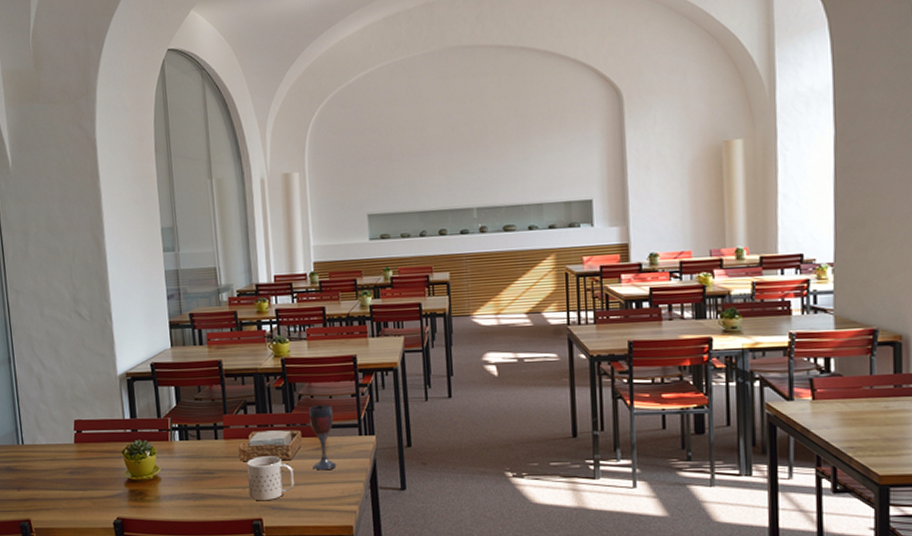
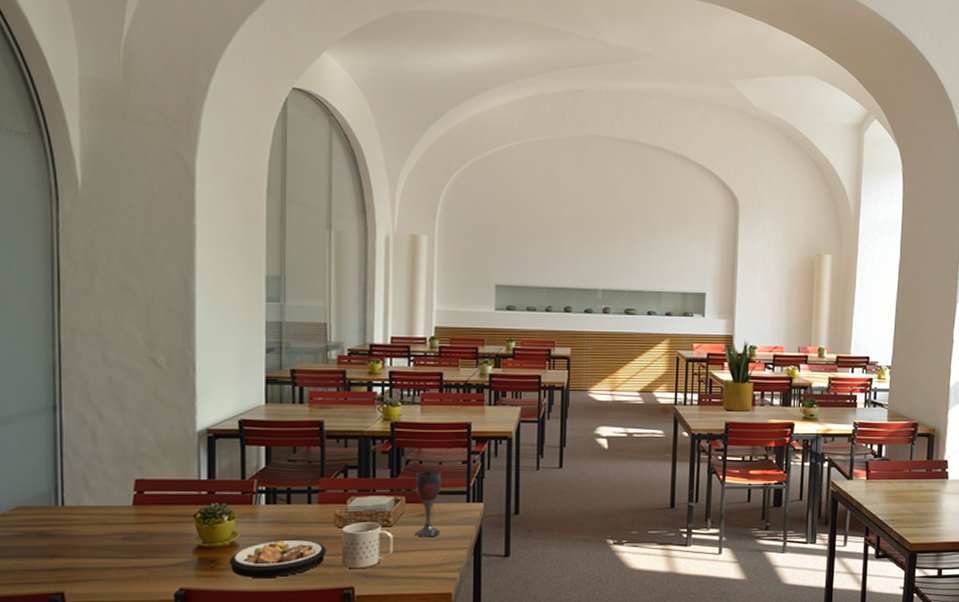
plate: none [154,472,235,508] -> present [229,539,326,578]
planter: none [618,246,663,329] -> present [723,339,759,411]

